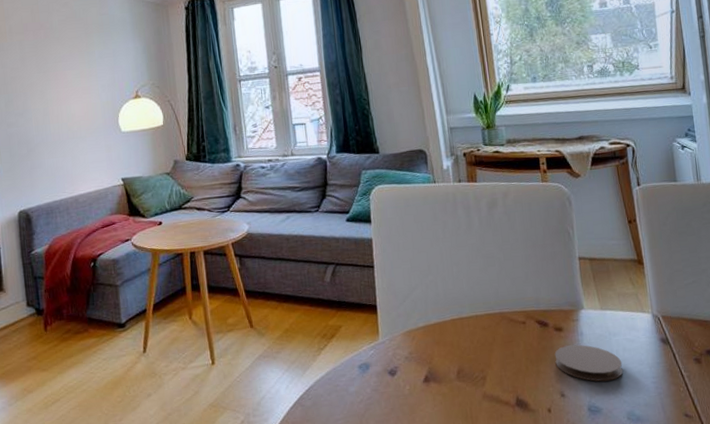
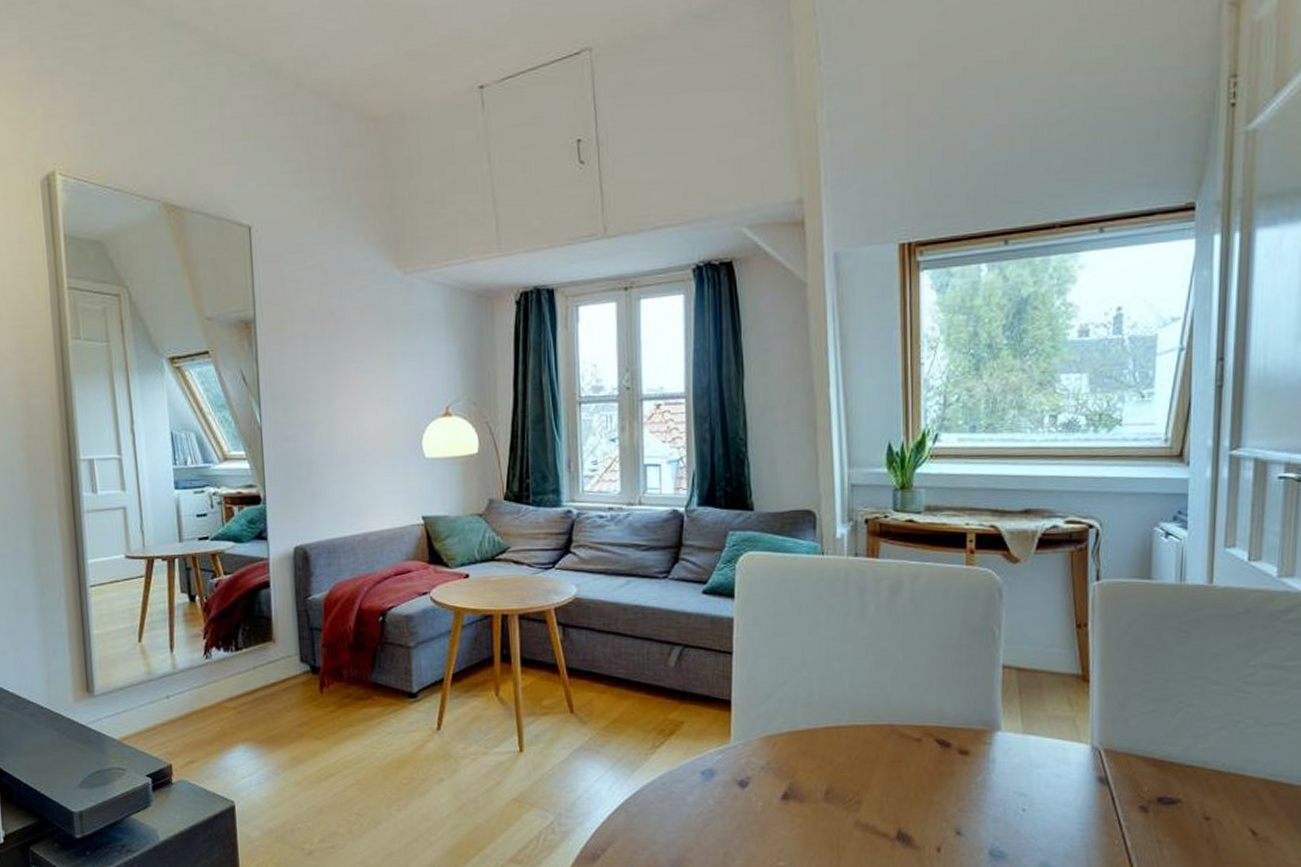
coaster: present [554,344,623,382] -> none [954,774,1043,822]

